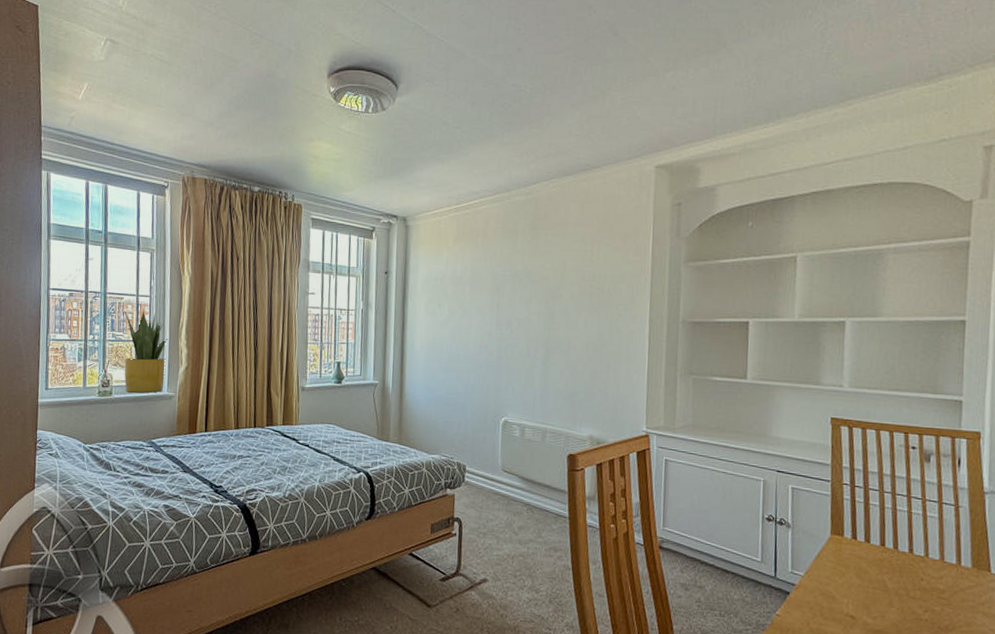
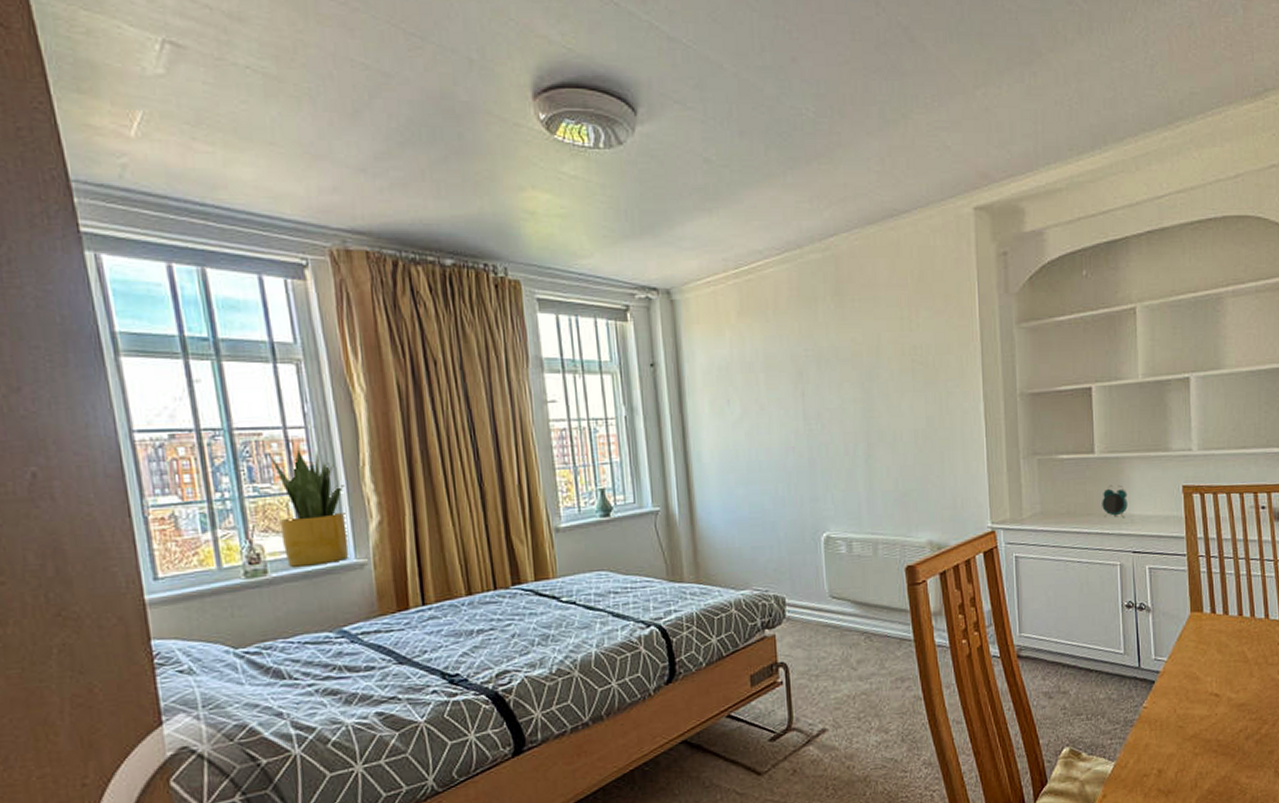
alarm clock: none [750,408,776,440] -> present [1102,484,1128,518]

